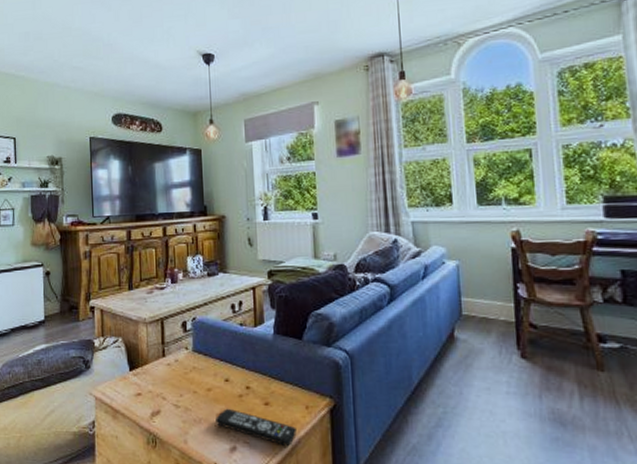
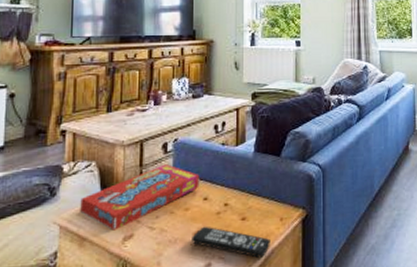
snack box: none [111,343,220,406] -> present [80,164,200,231]

